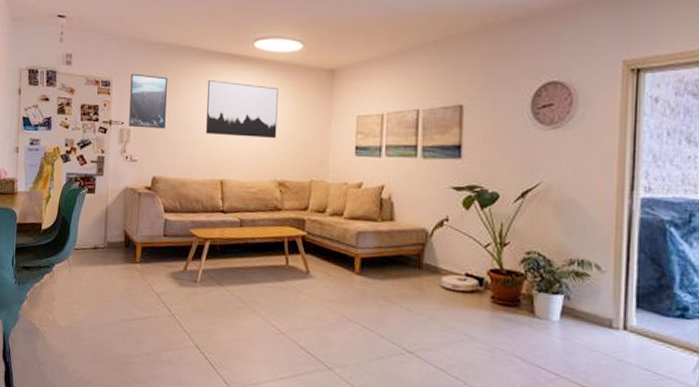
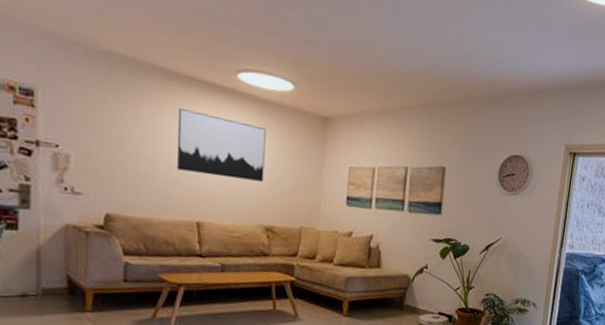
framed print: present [129,73,167,129] -> none [67,84,123,159]

